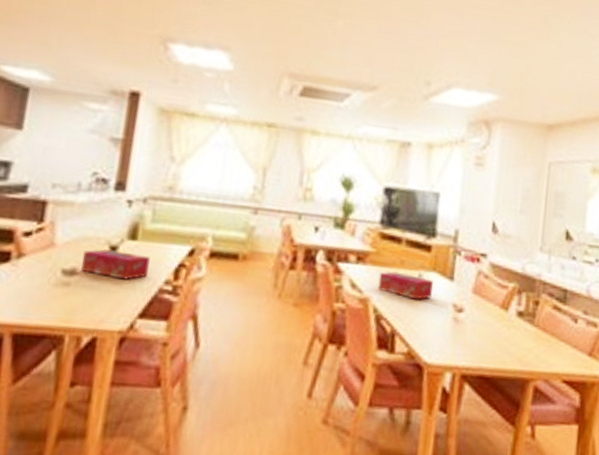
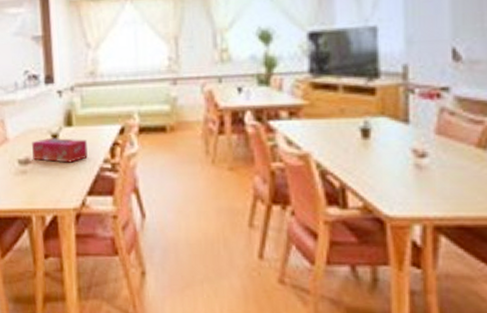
tissue box: present [377,271,433,300] -> none [317,122,383,150]

